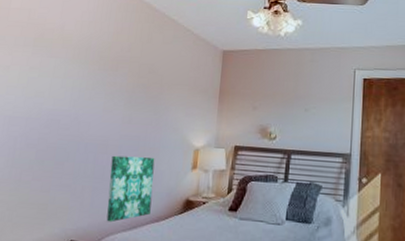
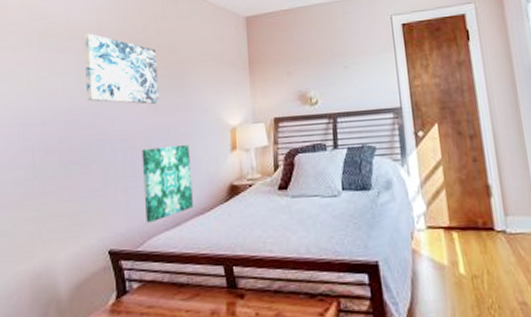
wall art: none [69,43,137,117] -> present [83,33,159,105]

